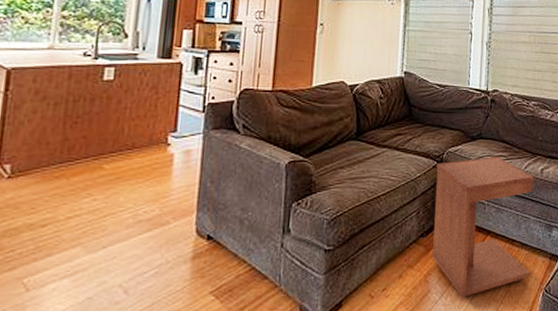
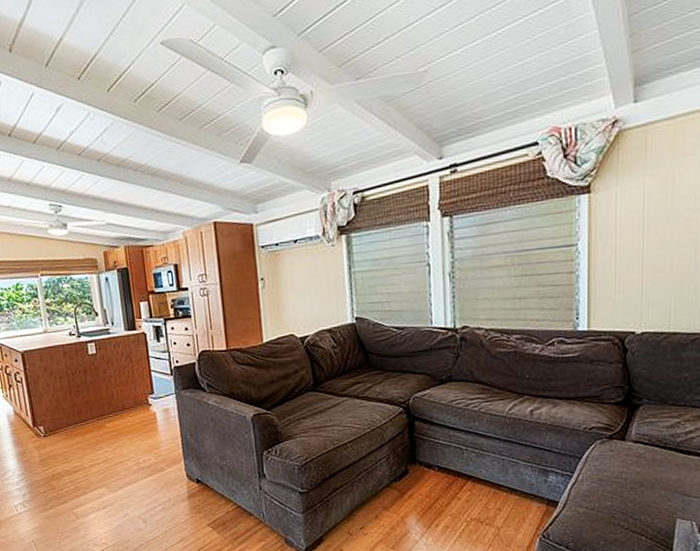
side table: present [431,156,534,297] -> none [403,399,524,538]

